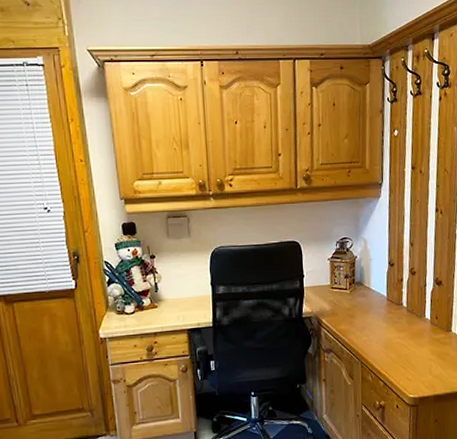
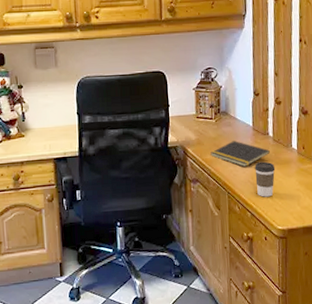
notepad: none [345,311,403,337] -> present [210,141,270,167]
coffee cup: none [388,331,409,367] -> present [254,161,276,197]

